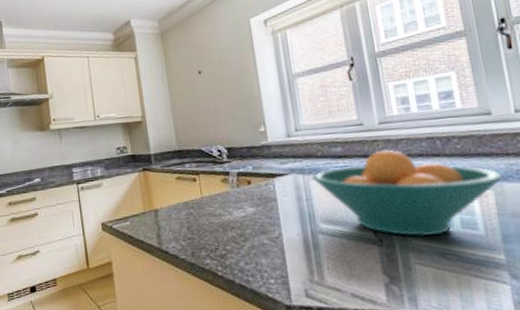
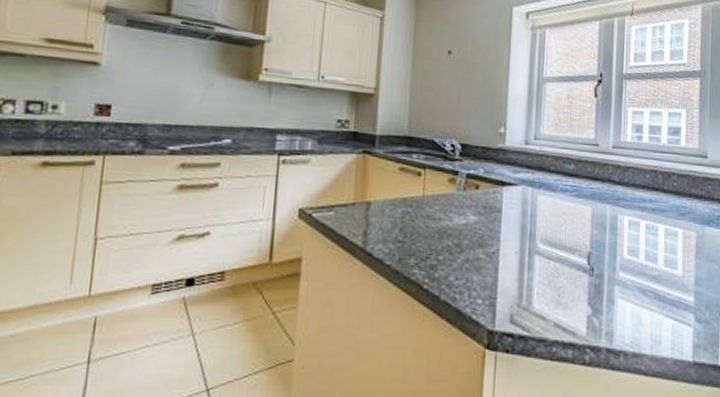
fruit bowl: present [311,149,504,237] -> none [540,175,707,271]

